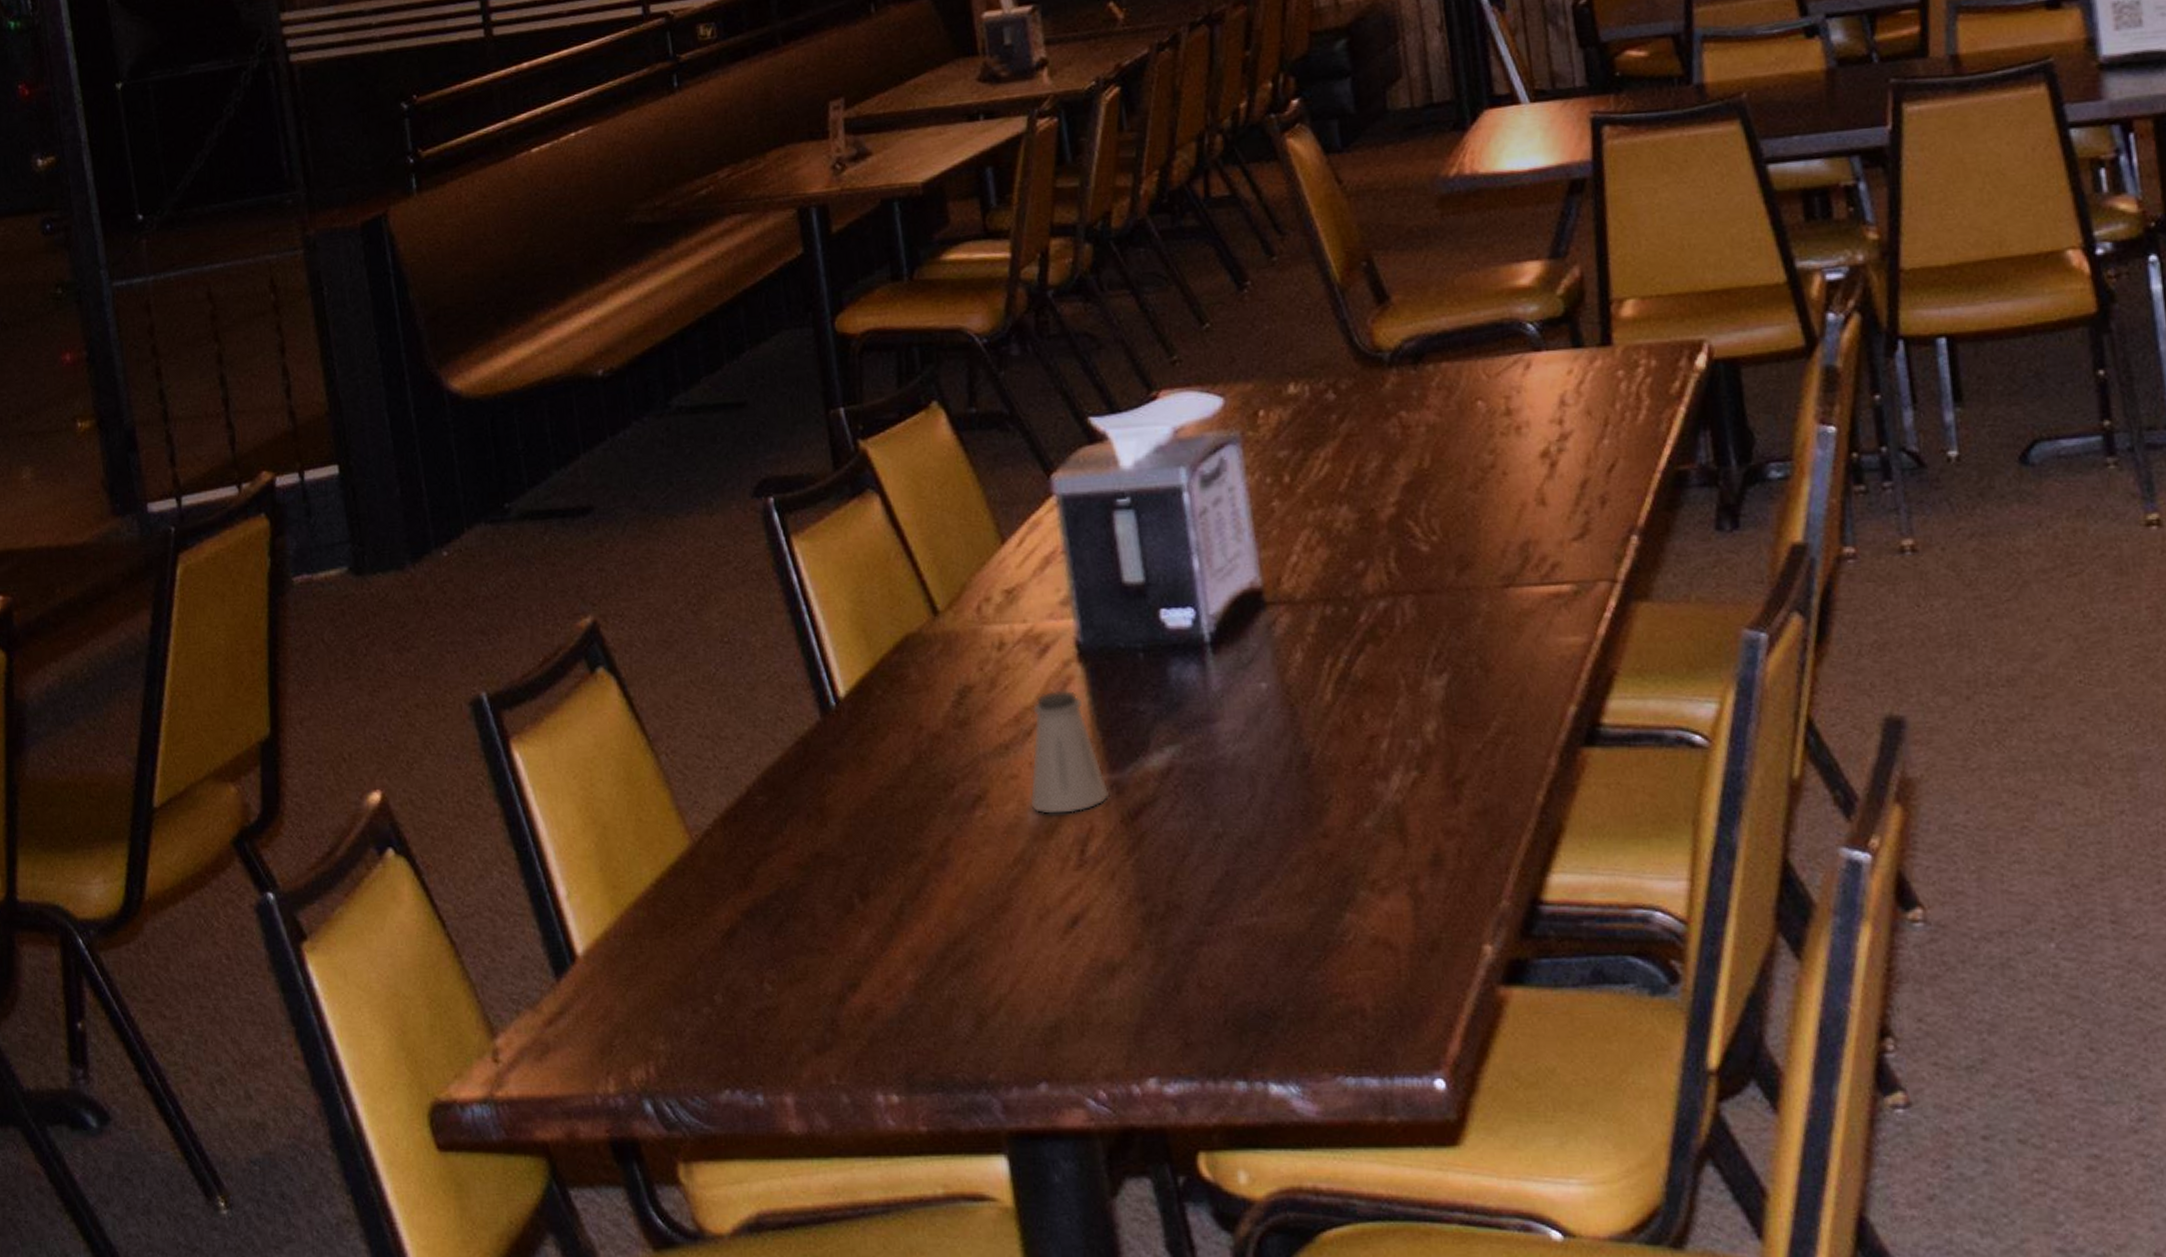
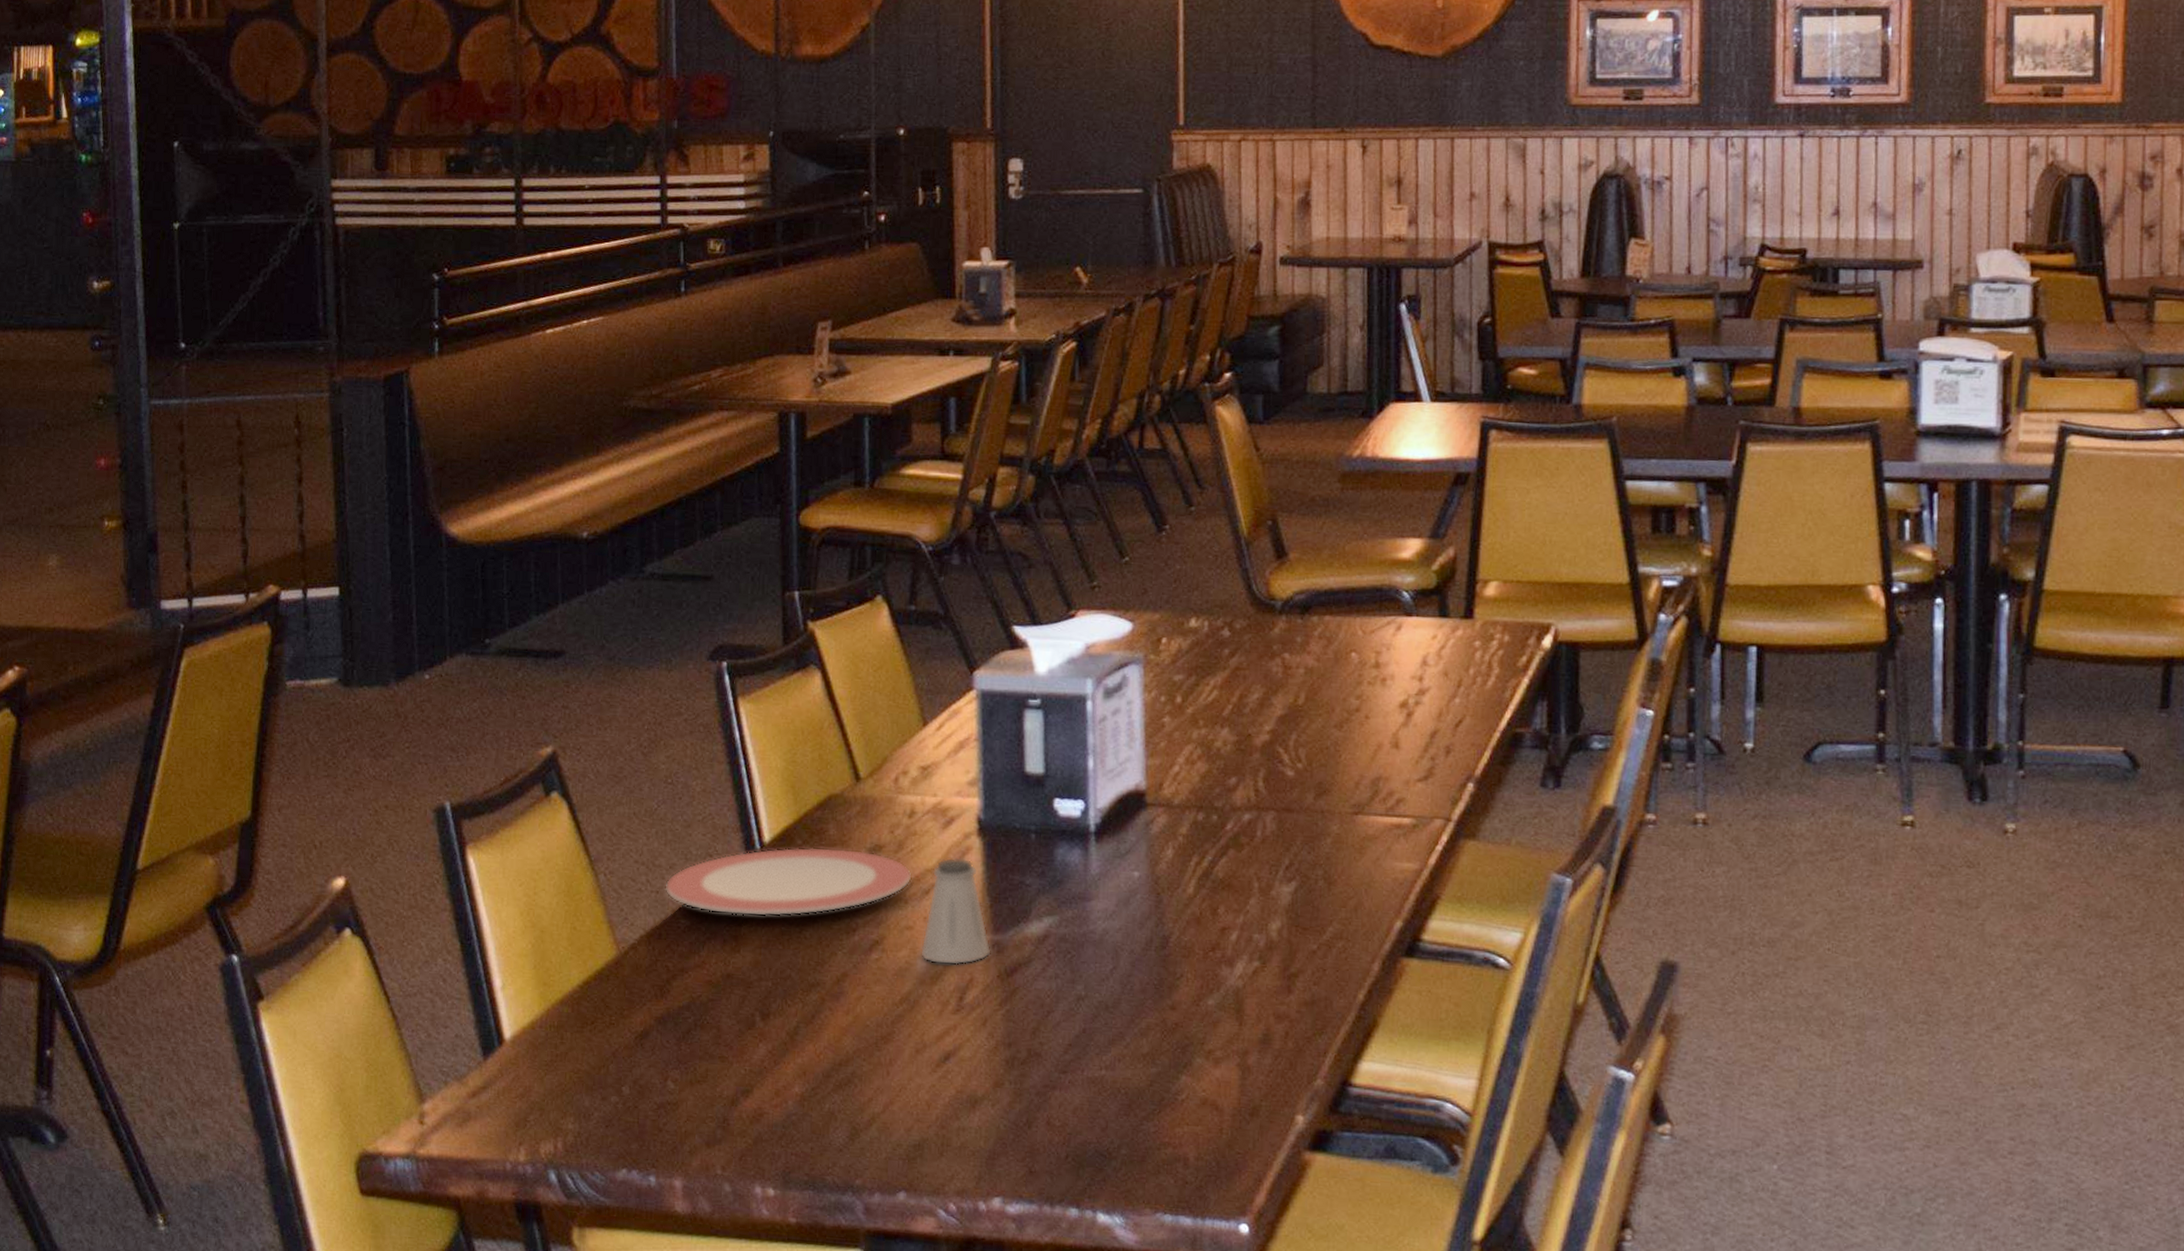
plate: none [734,693,1010,785] -> present [665,847,912,917]

